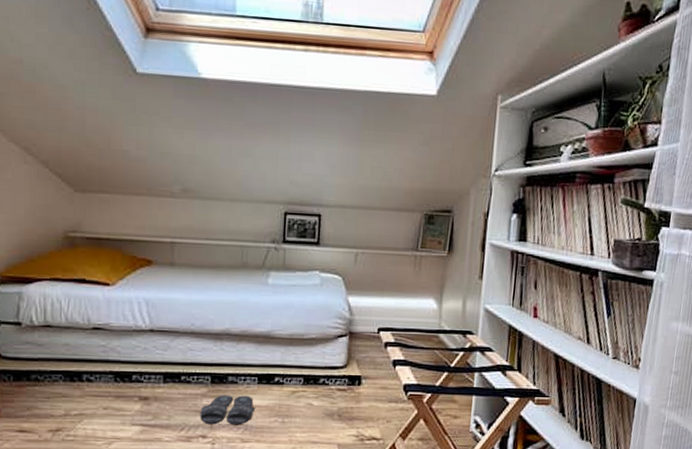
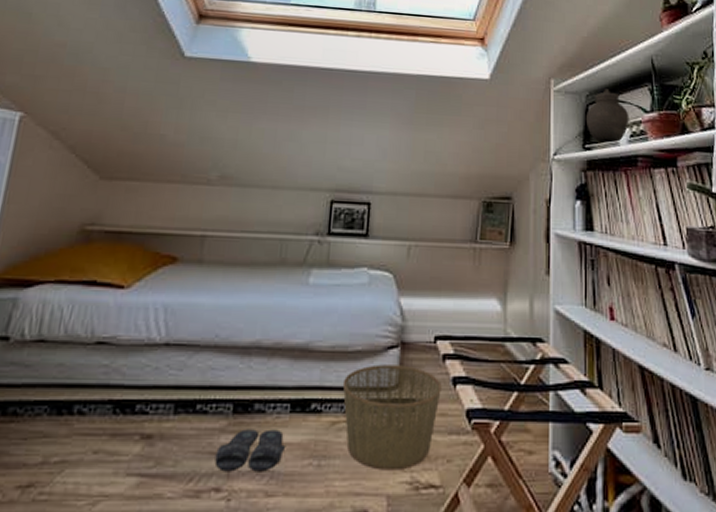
basket: none [300,349,384,427] -> present [342,364,442,471]
jar: none [529,105,573,160] -> present [585,89,629,143]

